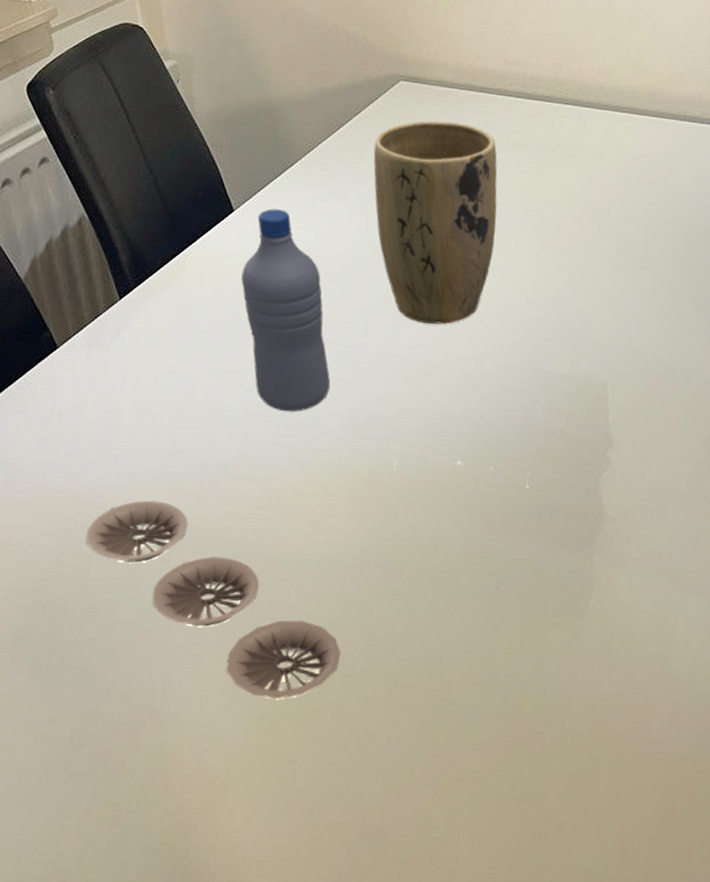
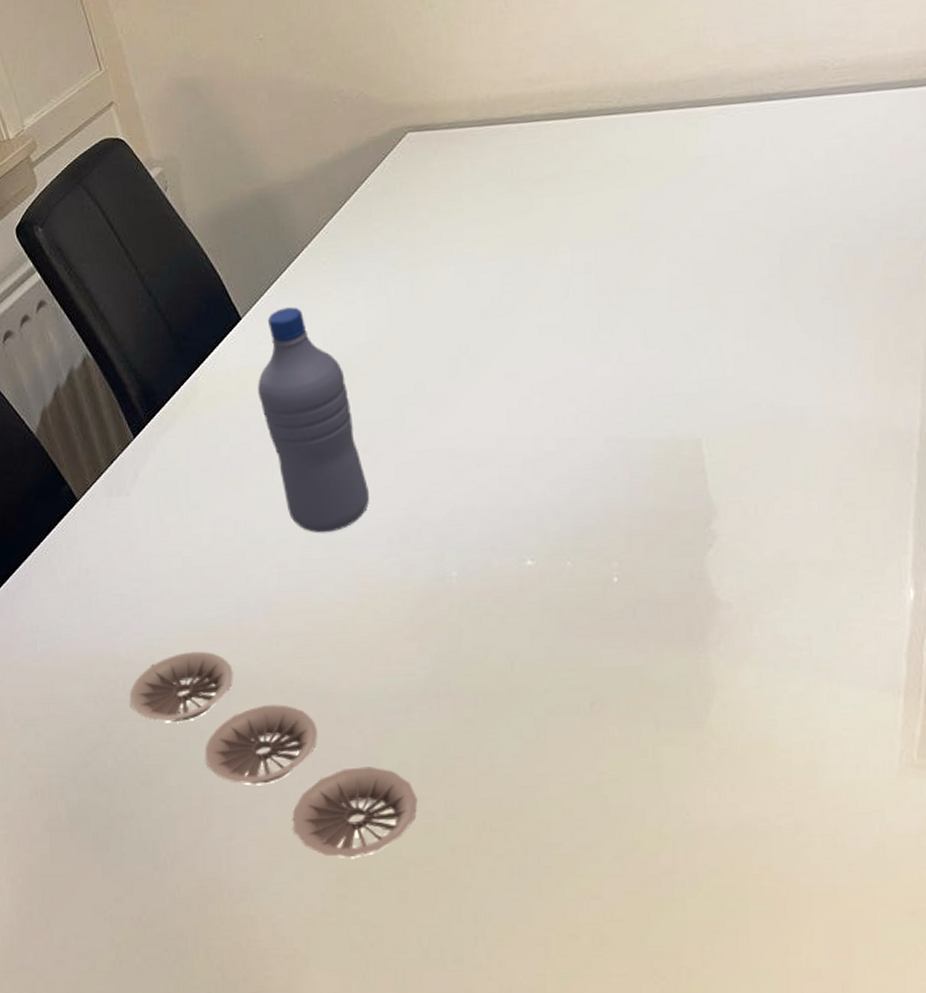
plant pot: present [373,120,498,325] -> none [386,165,541,407]

